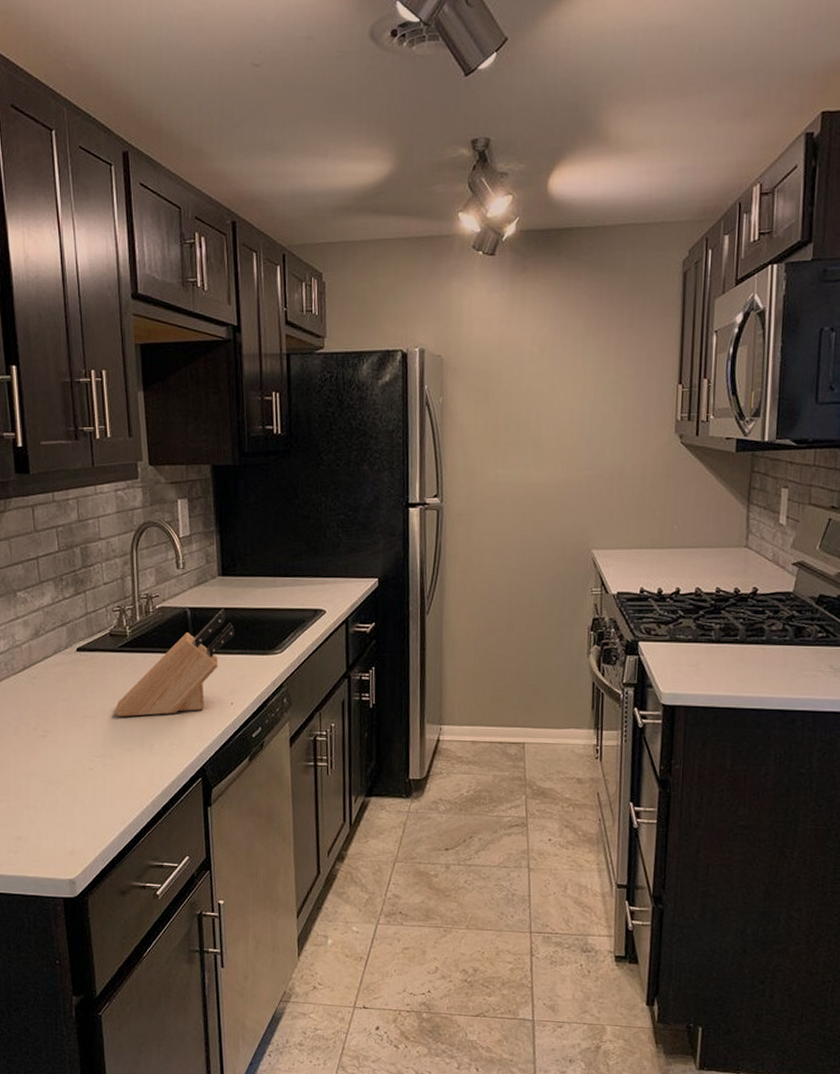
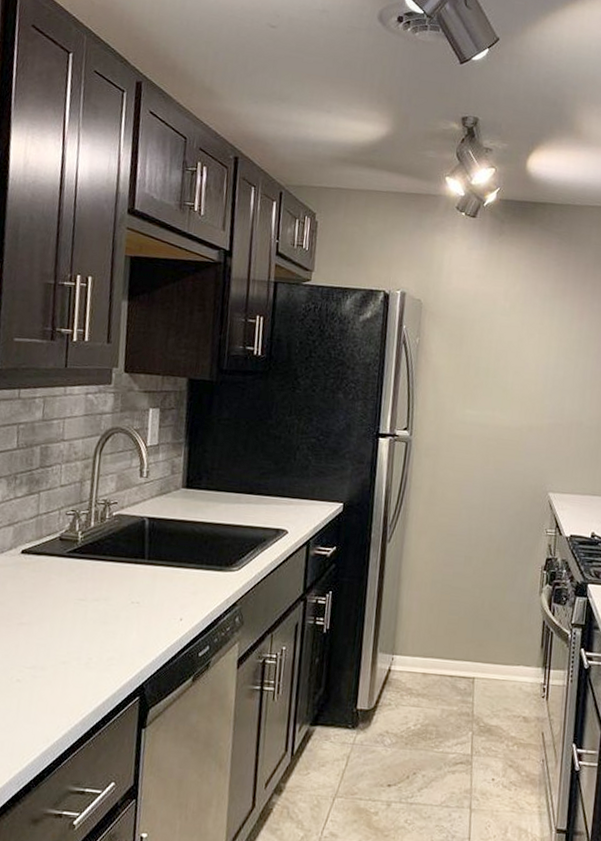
knife block: present [114,609,235,717] -> none [52,521,193,627]

